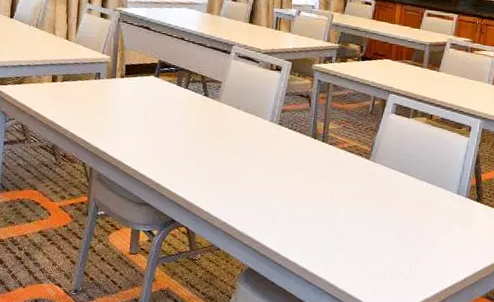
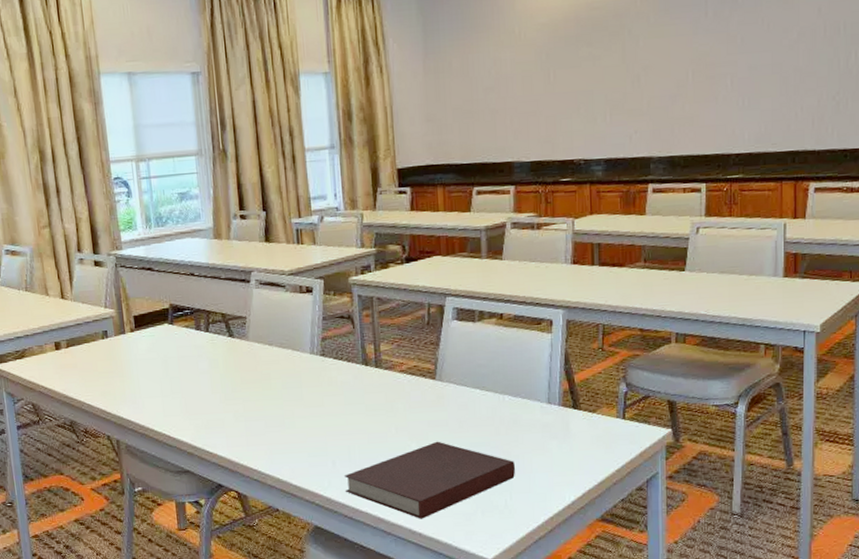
notebook: none [279,211,423,275] -> present [345,441,516,519]

